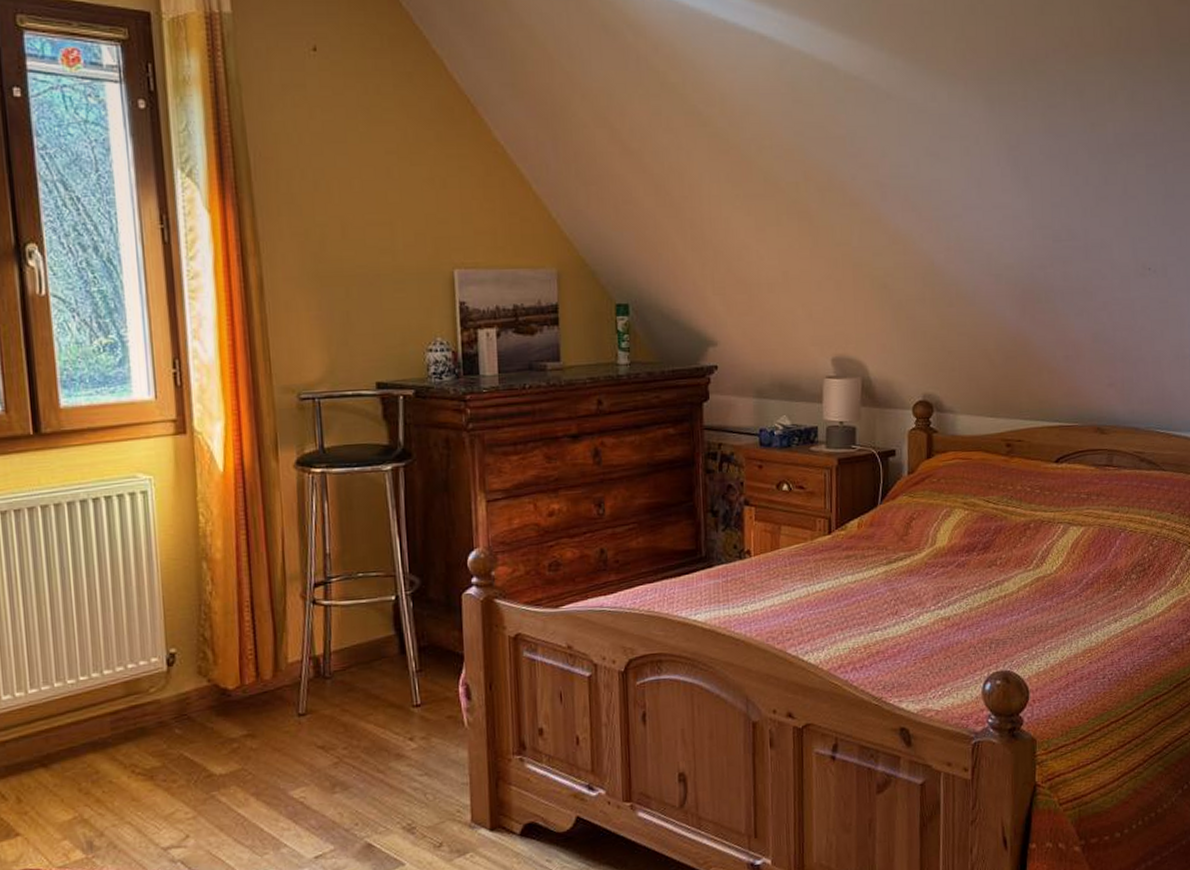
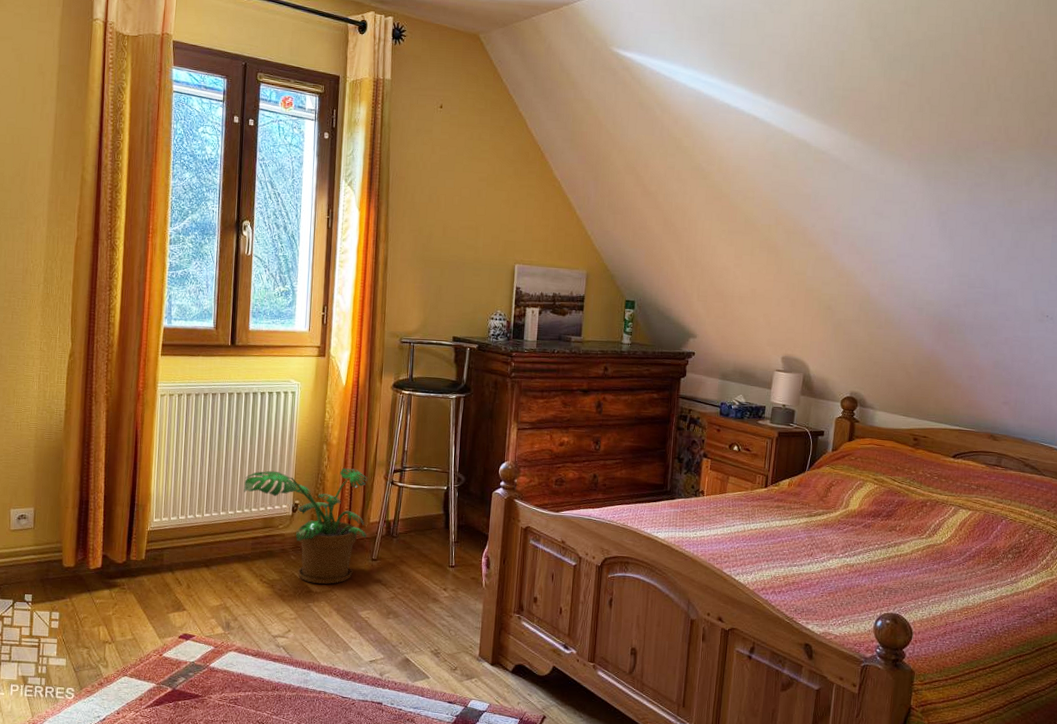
potted plant: none [85,590,287,763] -> present [243,468,368,584]

